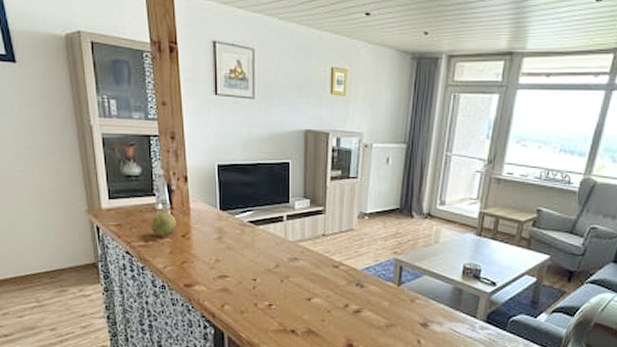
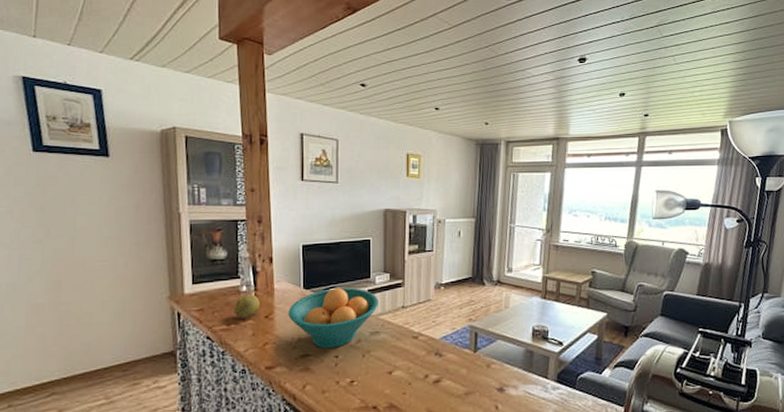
fruit bowl: none [205,211,299,271] -> present [288,288,380,348]

